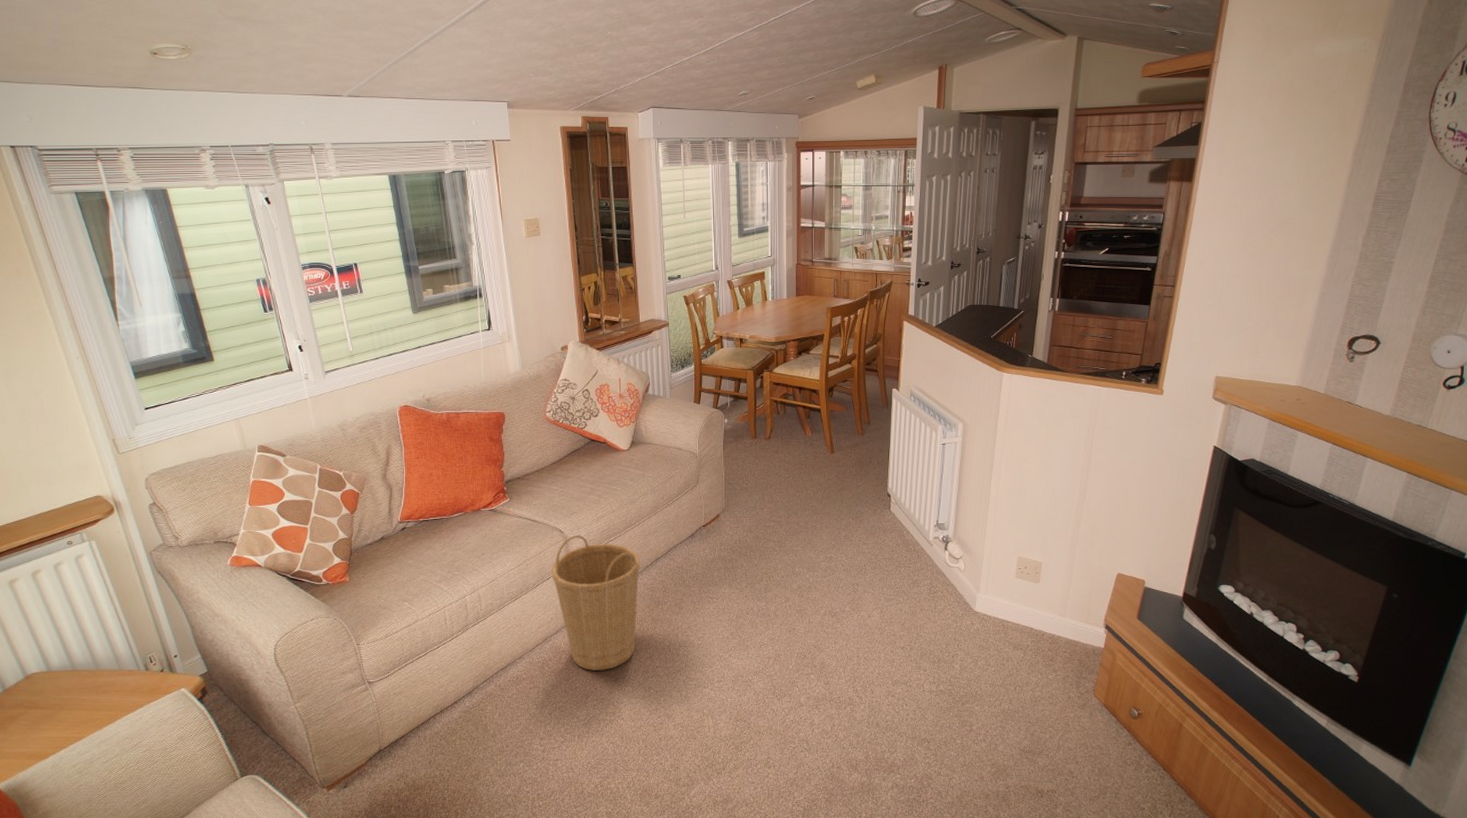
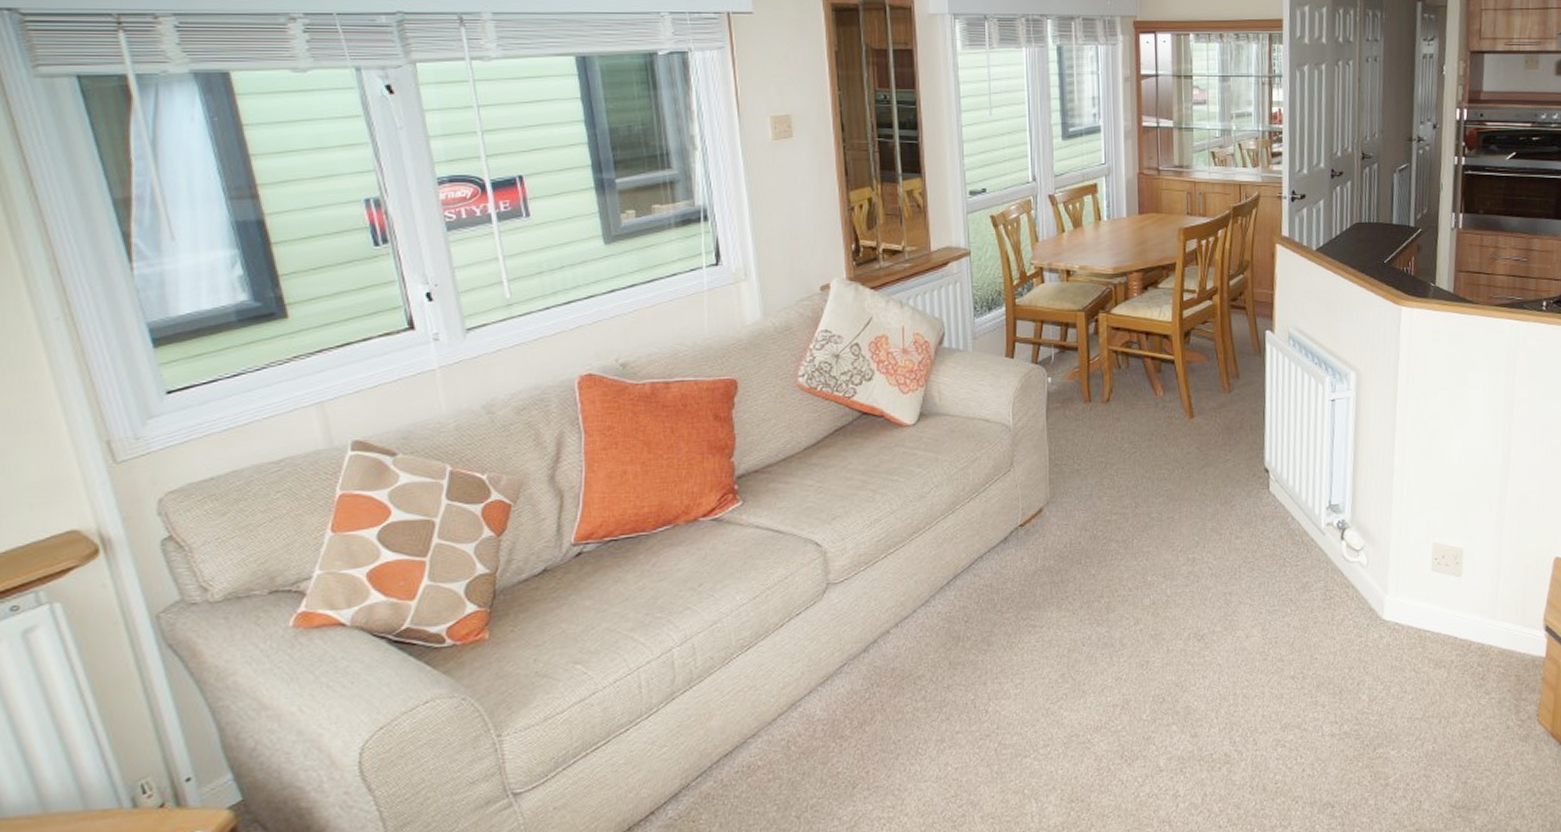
basket: present [552,535,640,671] -> none [803,548,932,746]

